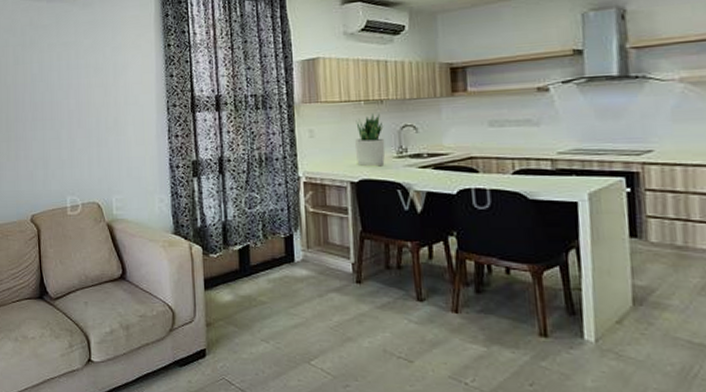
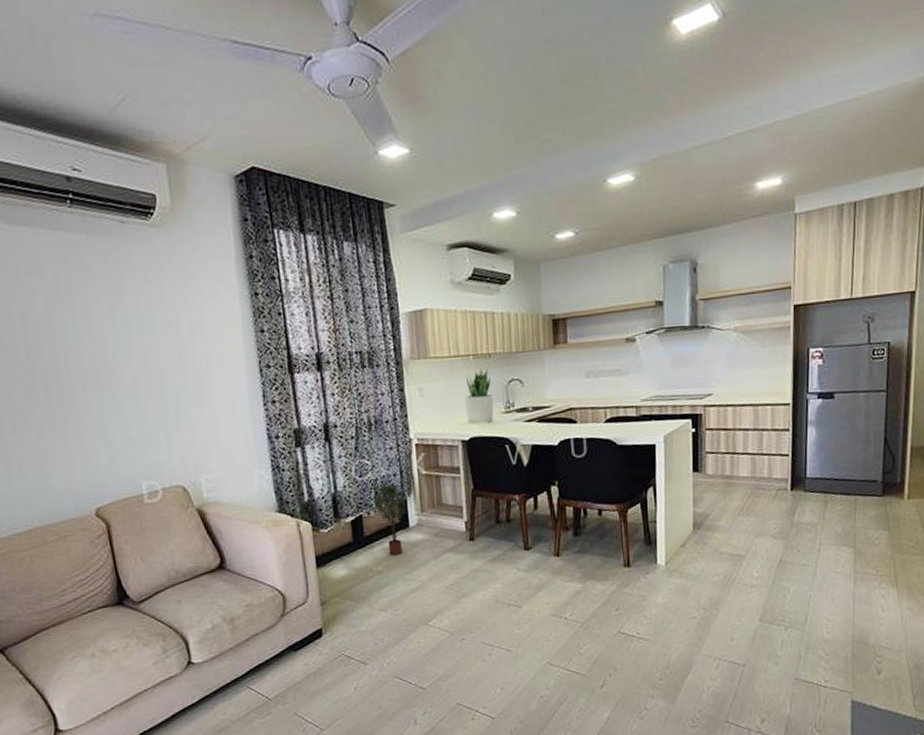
potted tree: none [259,219,294,288] -> present [371,484,408,556]

